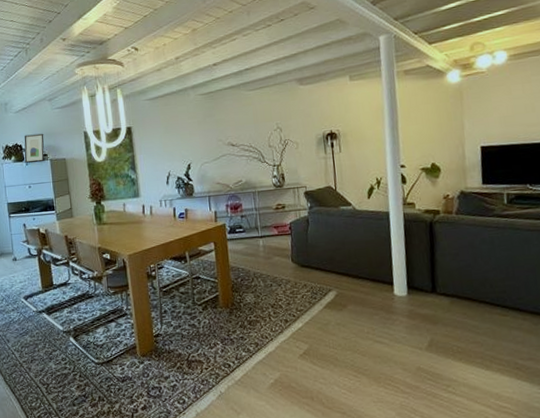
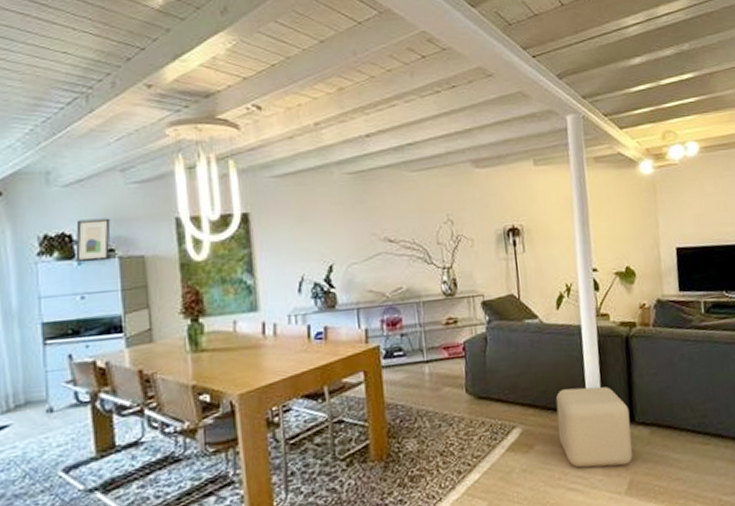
cube: none [366,262,434,327] -> present [555,386,633,468]

